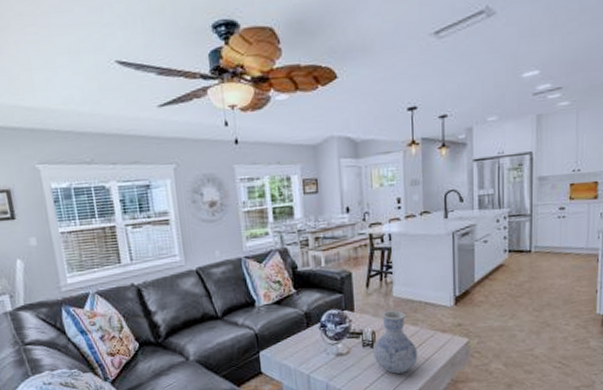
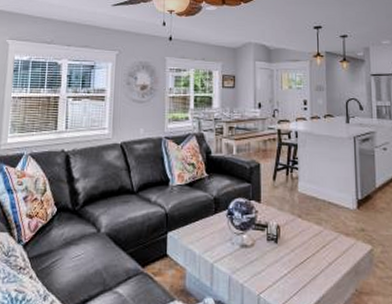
vase: present [372,310,418,374] -> none [276,206,322,275]

